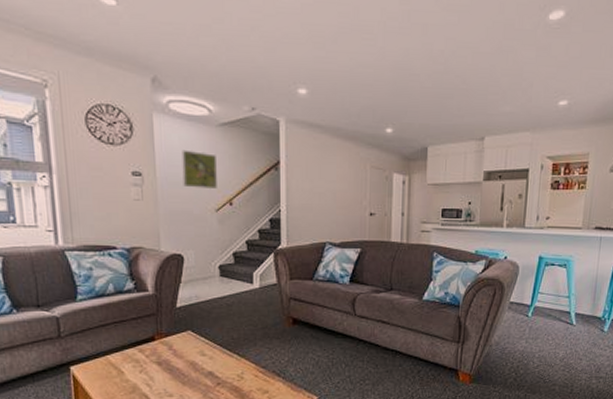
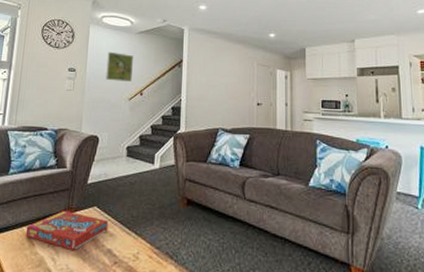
snack box: none [110,336,207,376] -> present [25,210,109,251]

